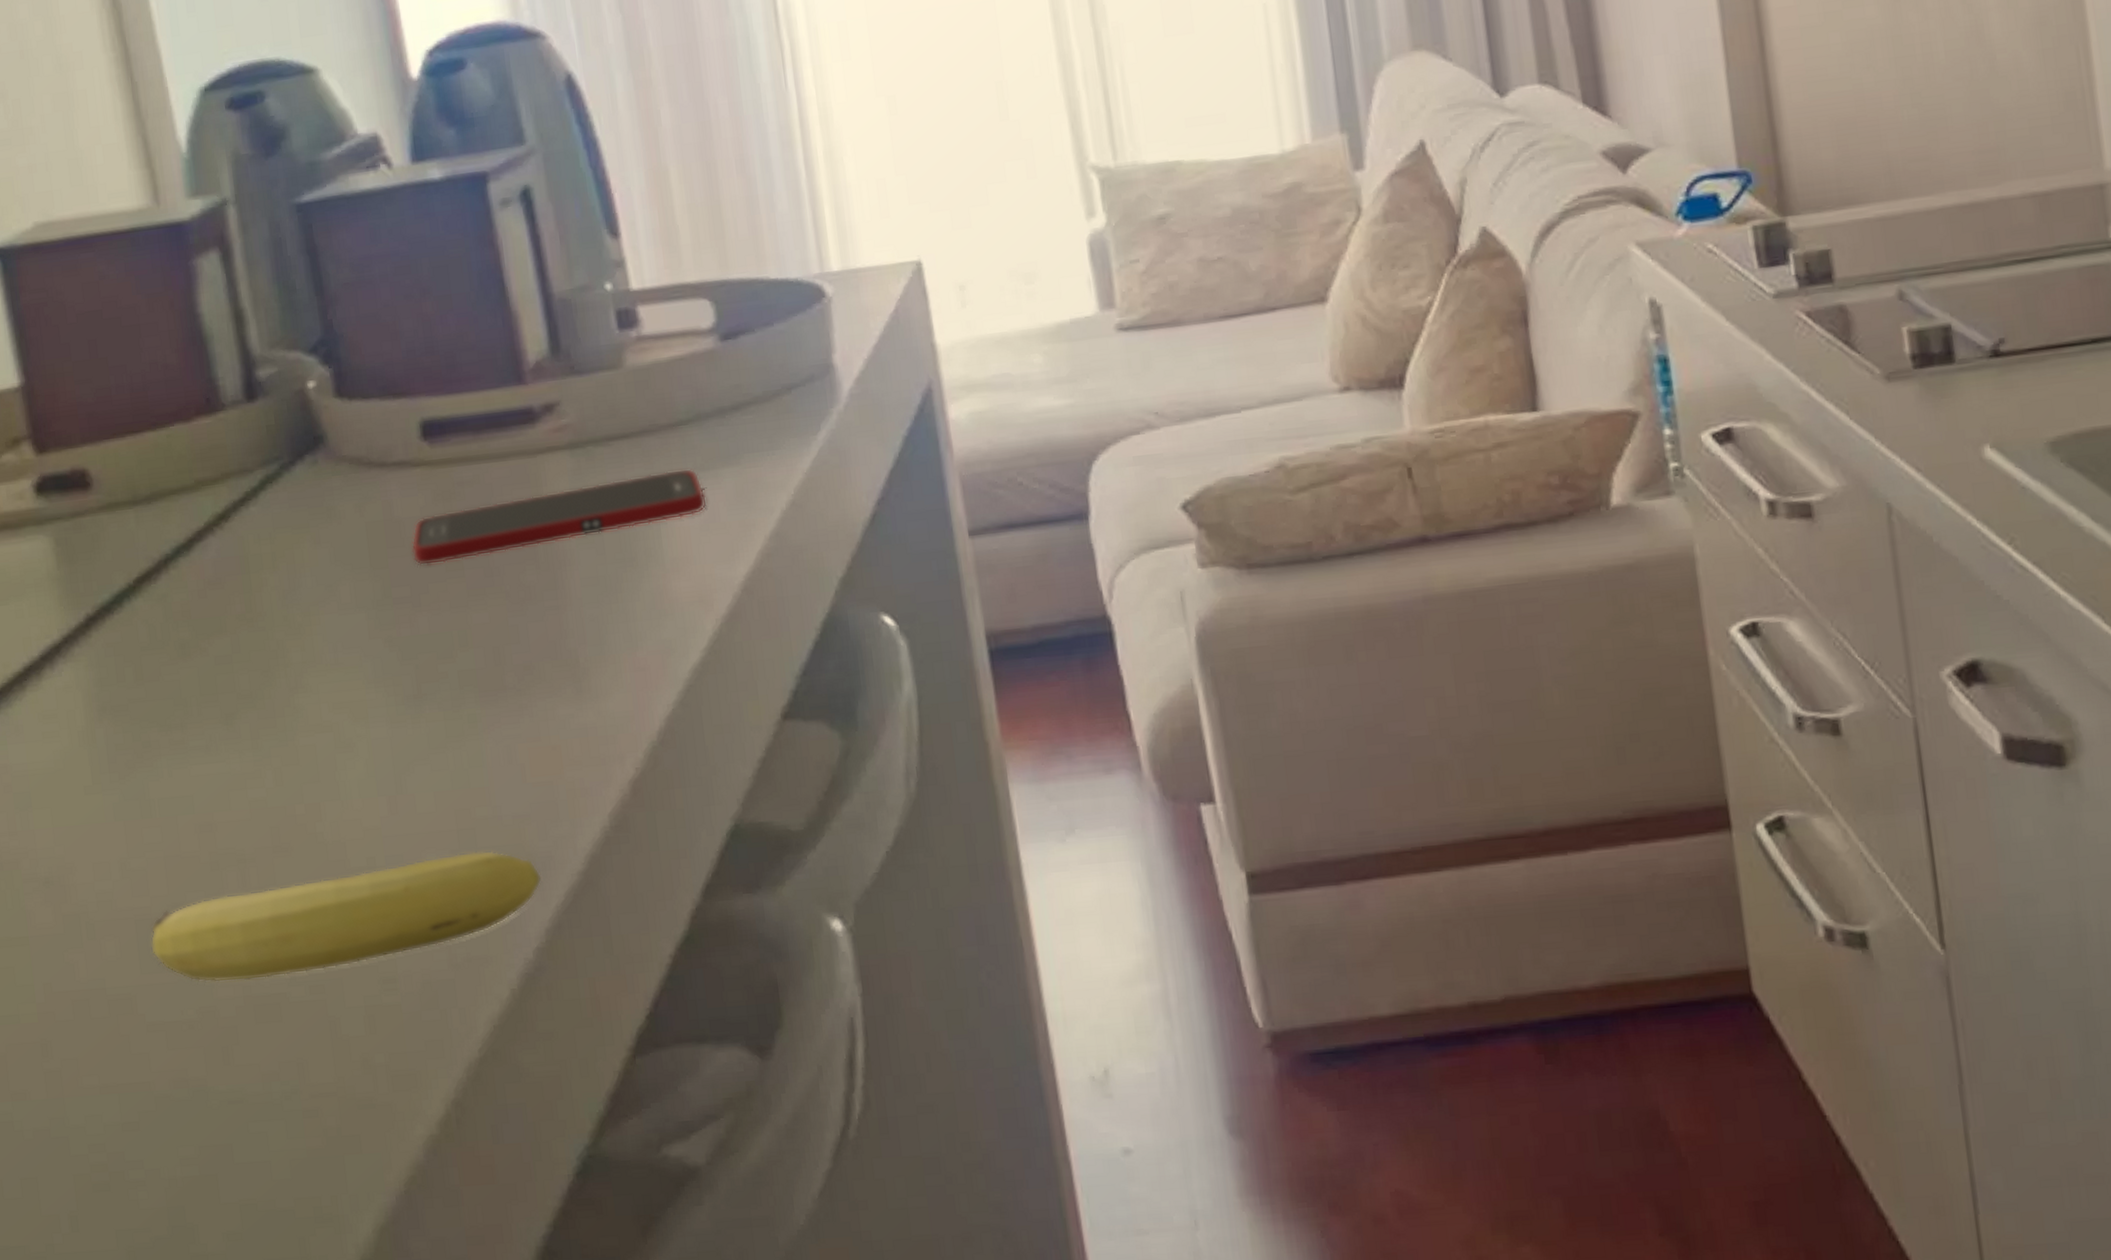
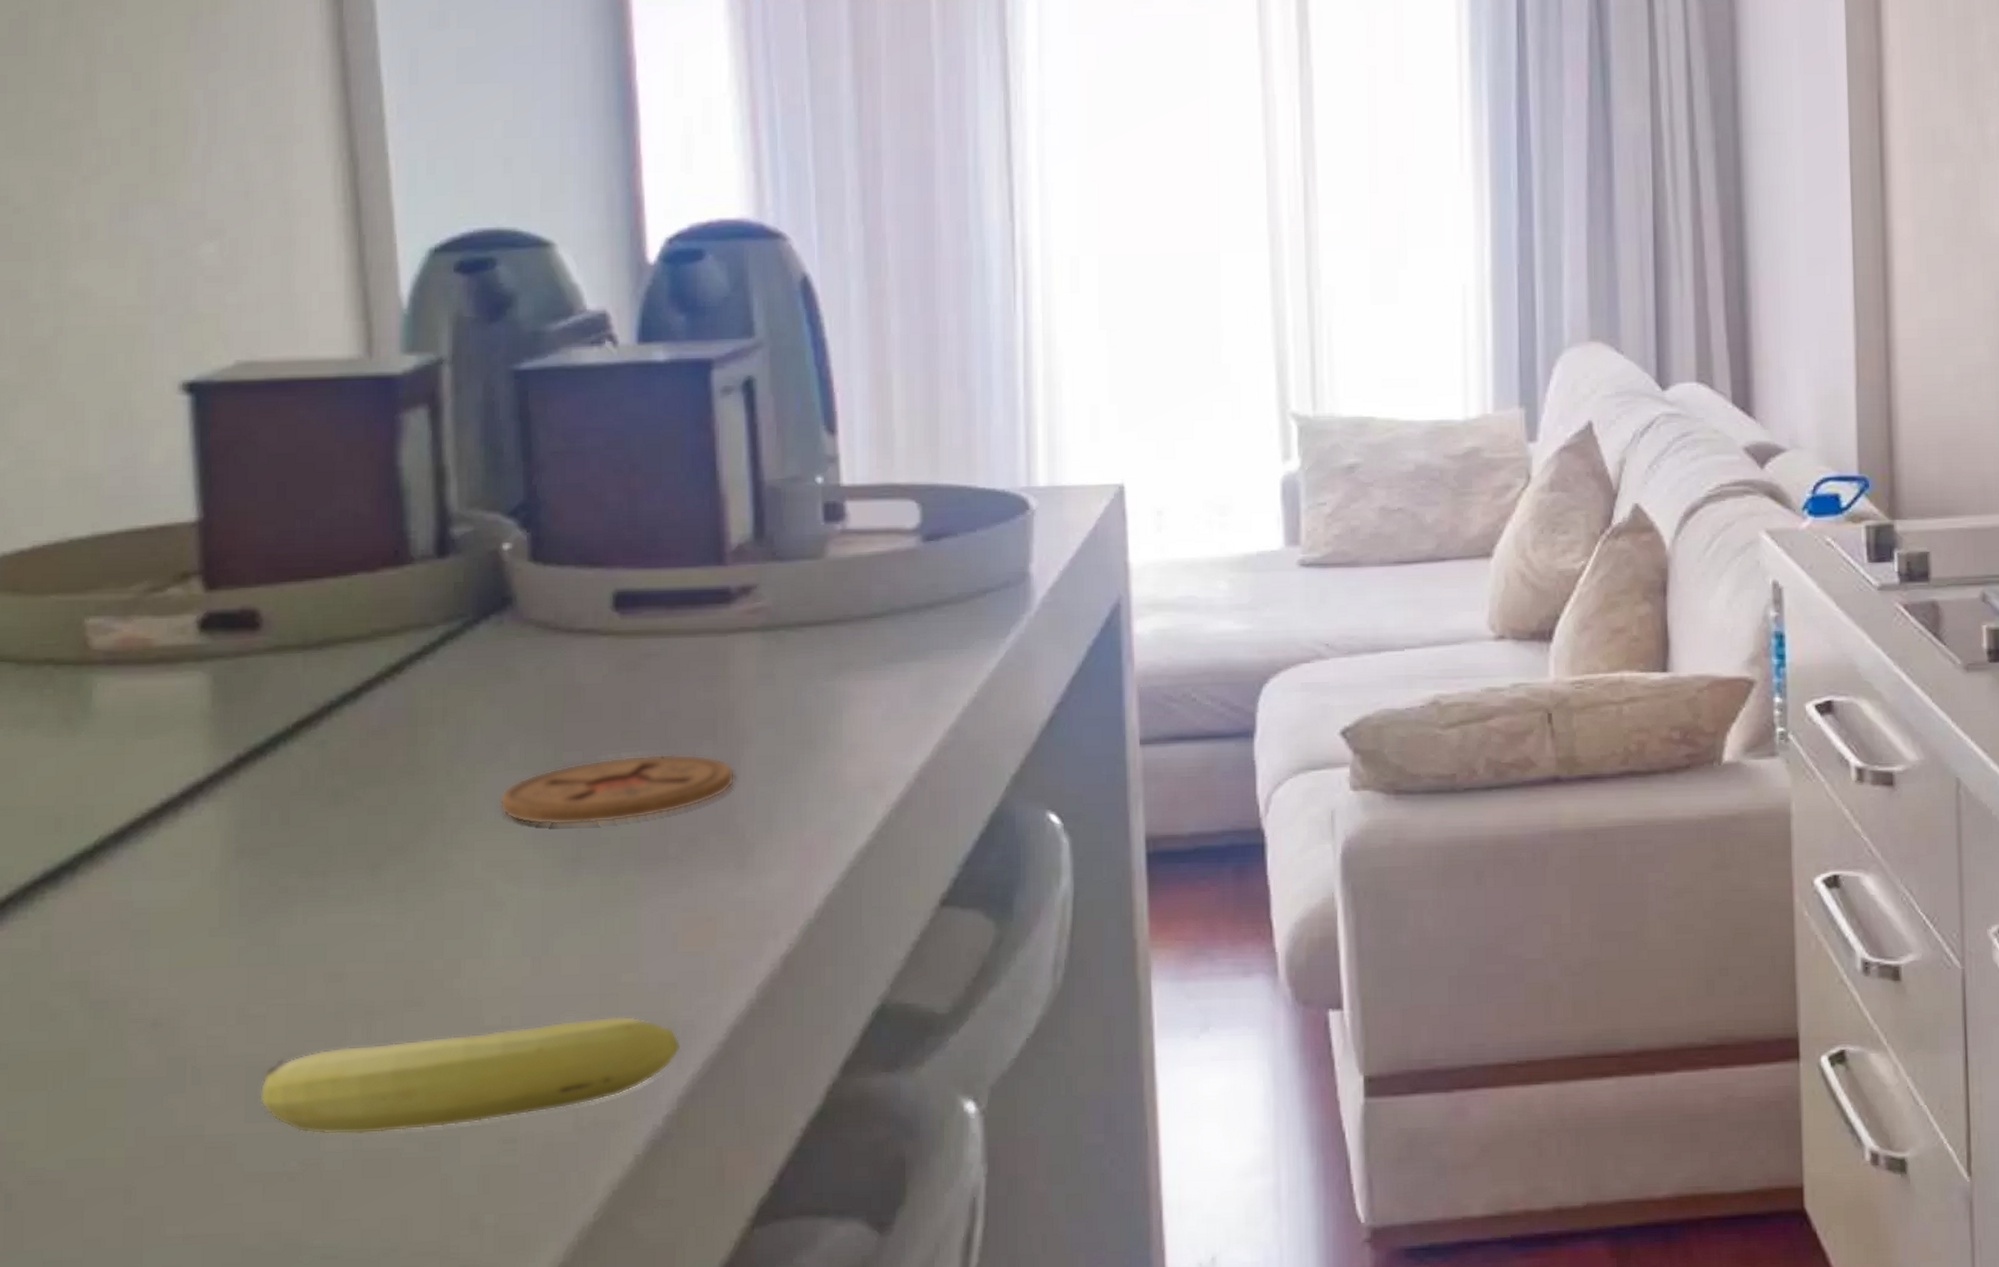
coaster: none [336,580,563,664] -> present [499,753,735,826]
cell phone: present [411,468,707,566] -> none [589,659,891,733]

